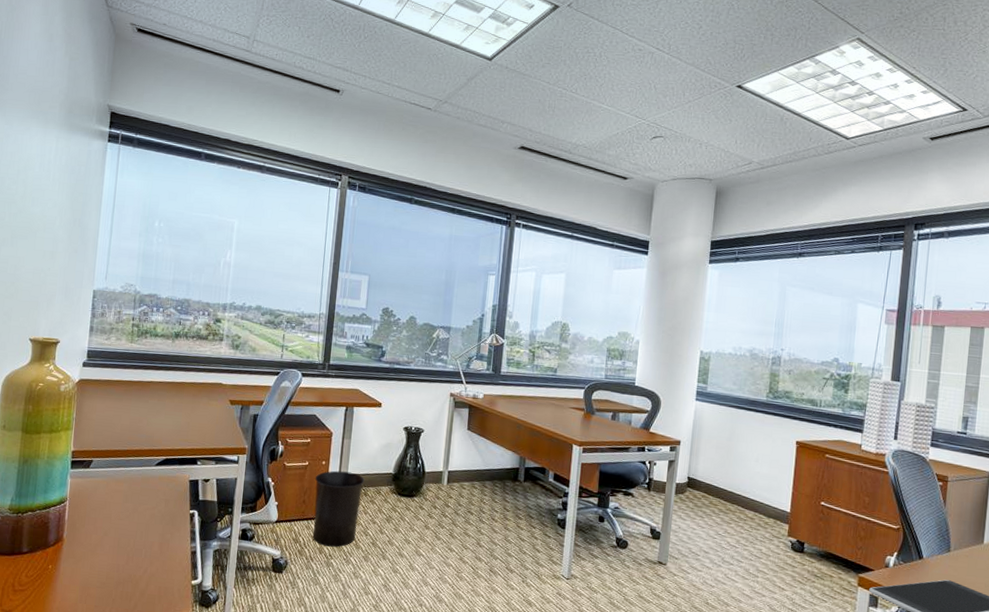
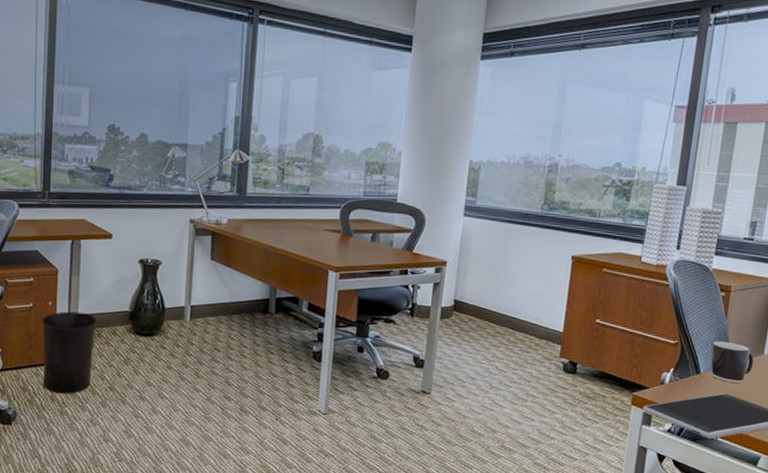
mug: none [932,528,975,570] -> present [711,341,754,383]

